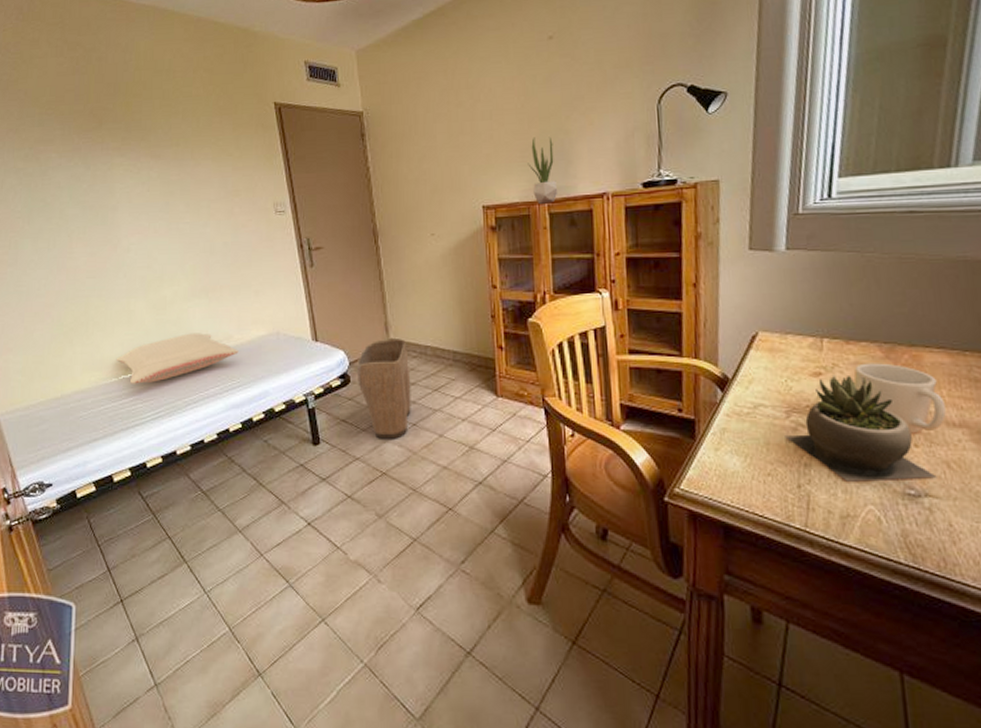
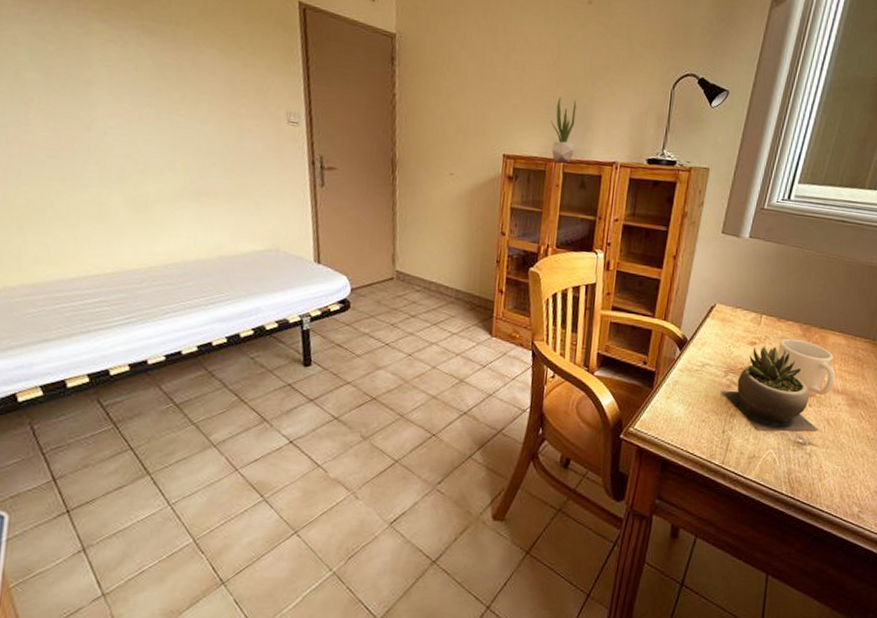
pillow: present [116,333,239,384] -> none [79,237,231,285]
laundry basket: present [356,339,411,439] -> none [357,270,412,367]

